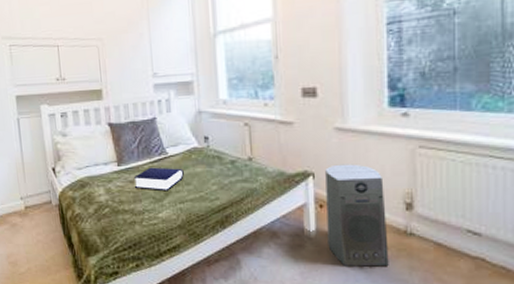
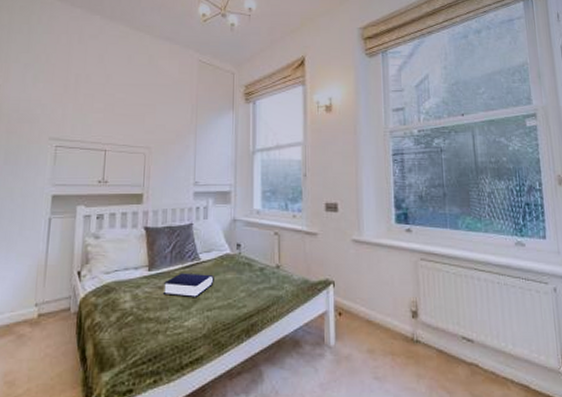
air purifier: present [325,164,389,267] -> none [344,273,399,376]

